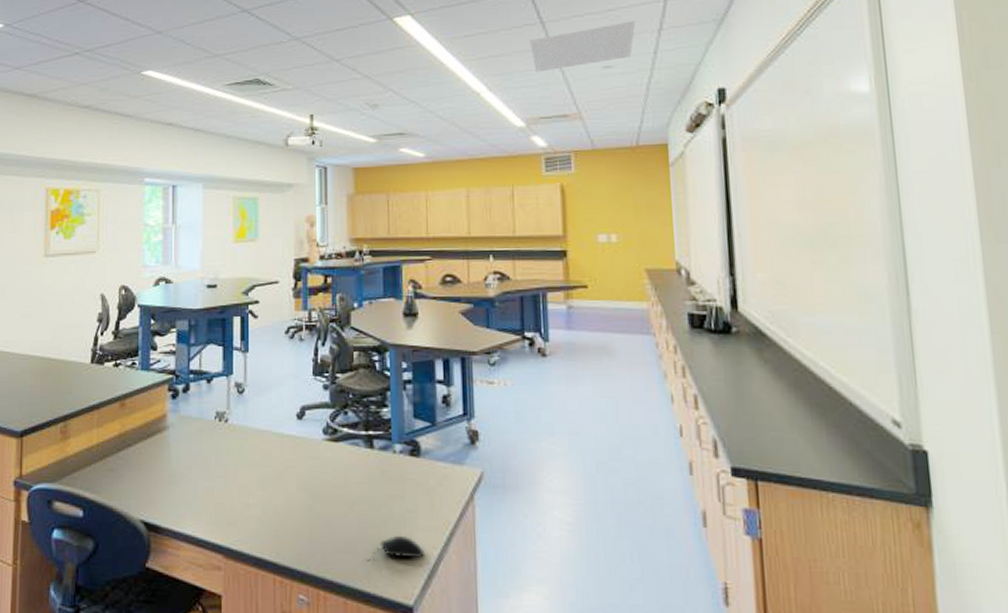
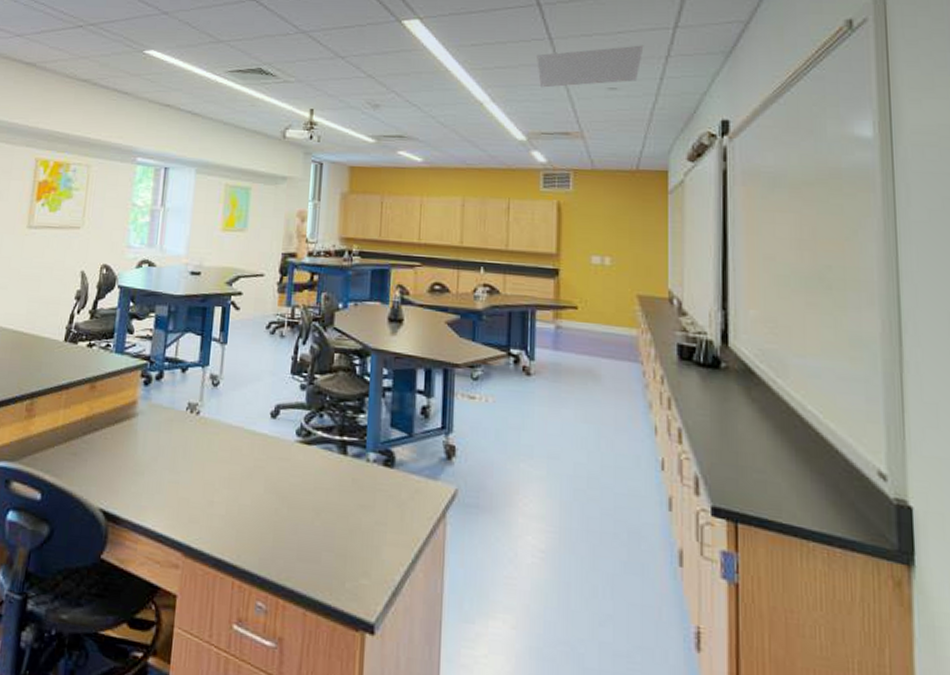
computer mouse: present [362,535,425,562] -> none [325,547,392,575]

